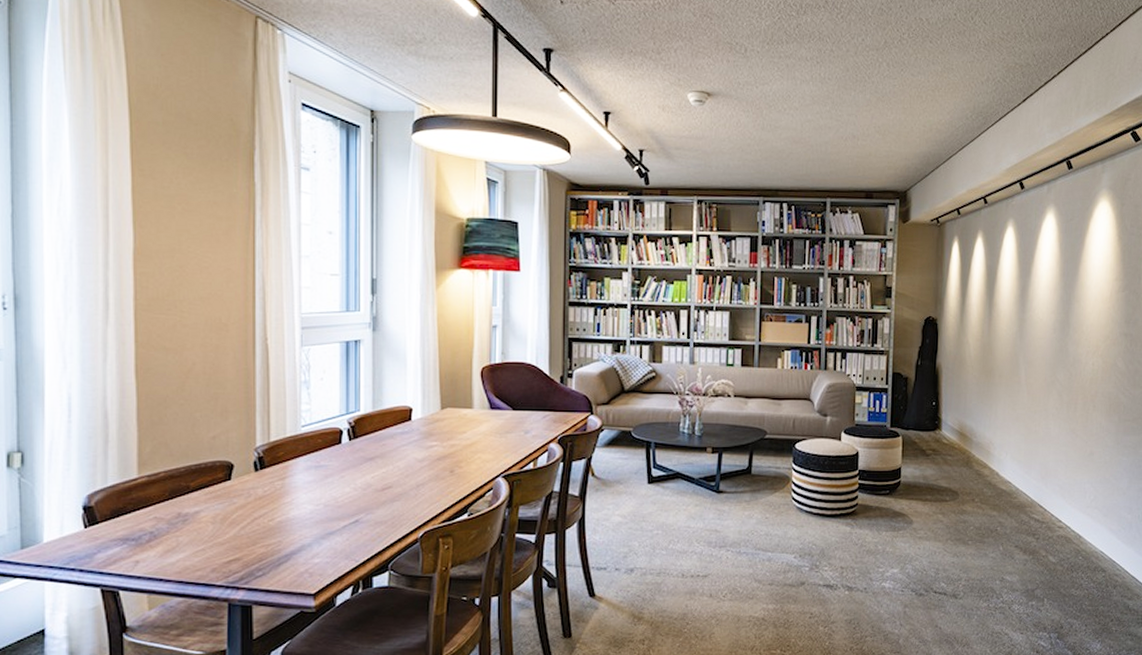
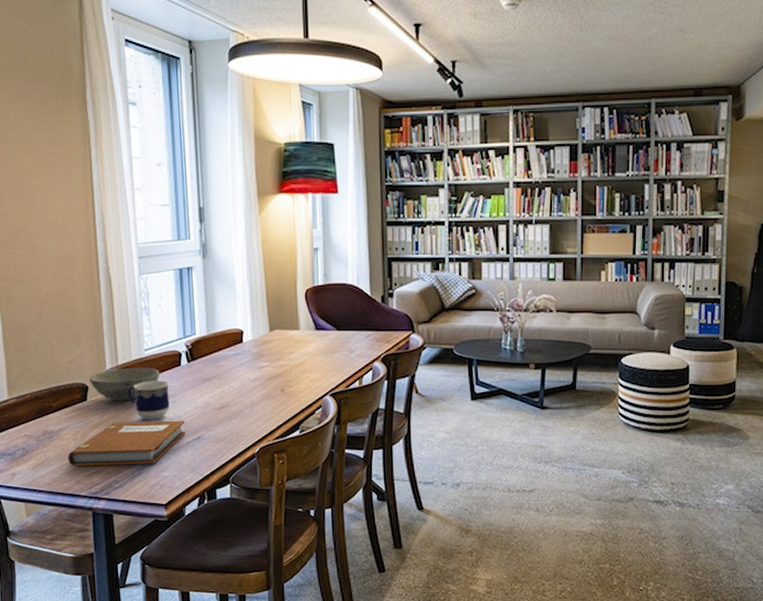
notebook: none [204,502,341,552] -> present [68,420,185,466]
bowl: none [236,445,318,480] -> present [89,367,160,401]
cup: none [278,459,327,502] -> present [127,380,170,421]

